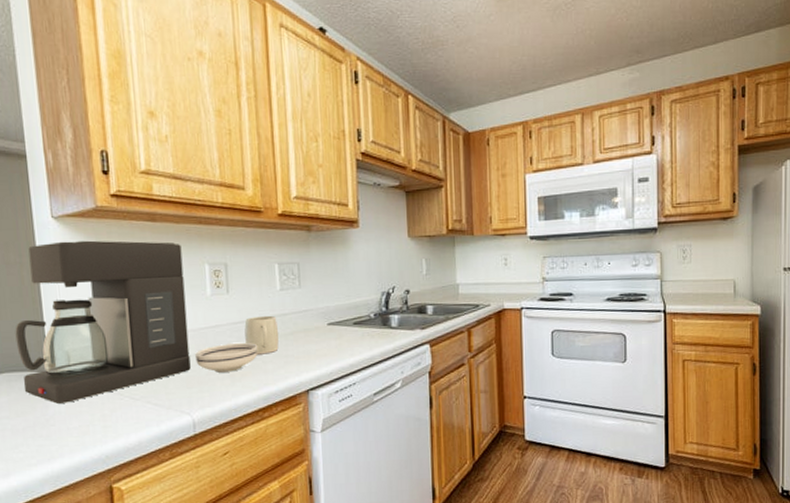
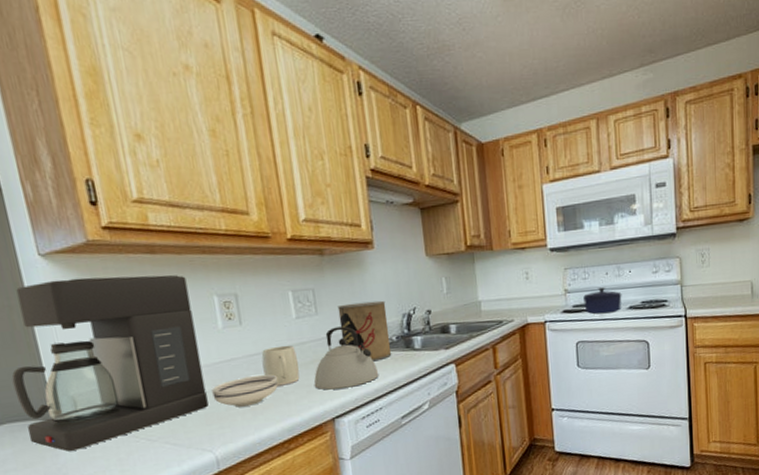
kettle: none [292,301,355,362] -> present [314,326,379,390]
tin can: none [320,277,369,337] -> present [337,300,392,362]
cooking pot: none [561,277,600,305] -> present [583,287,622,315]

